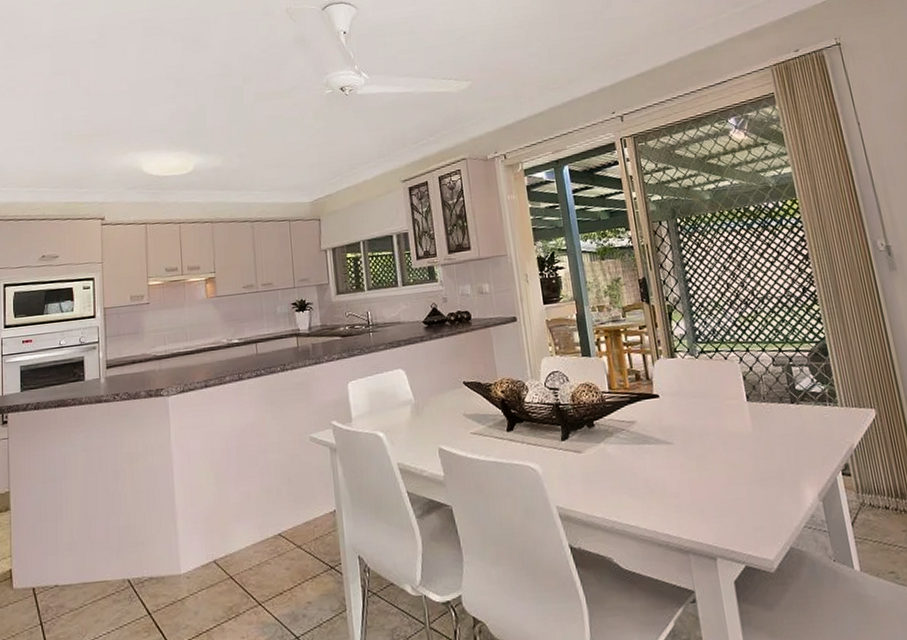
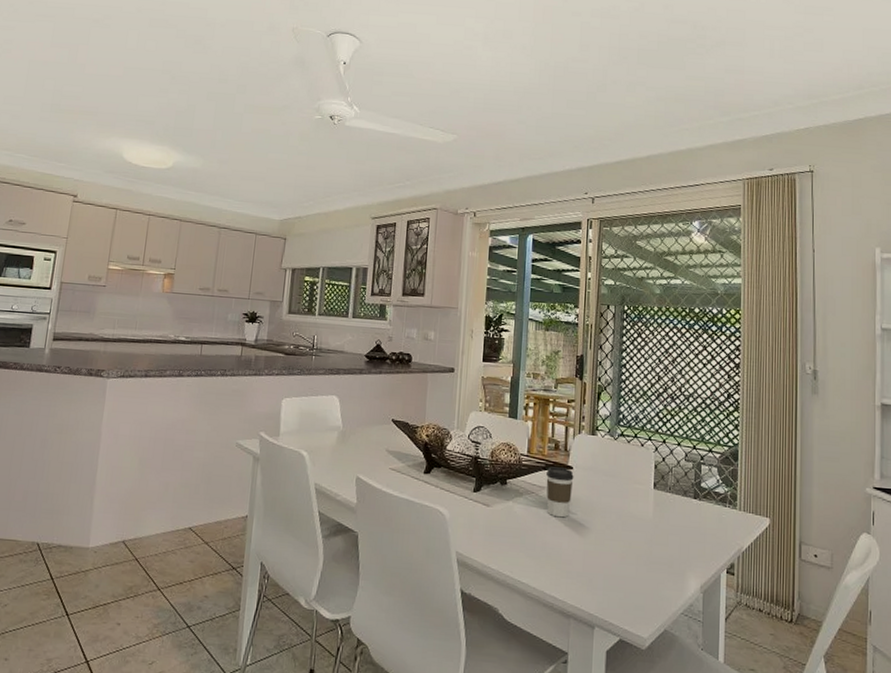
coffee cup: none [632,397,665,451] -> present [546,467,574,518]

